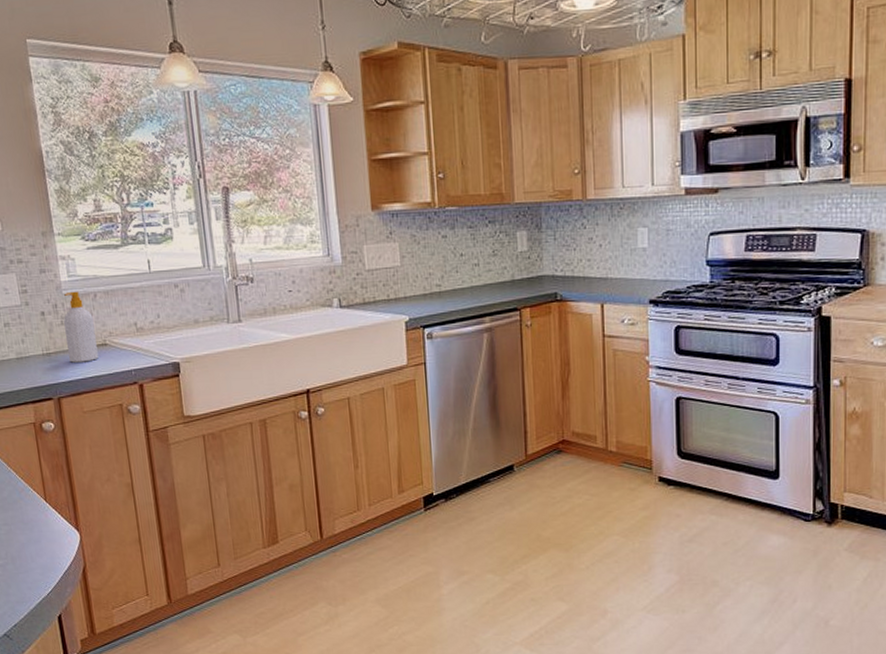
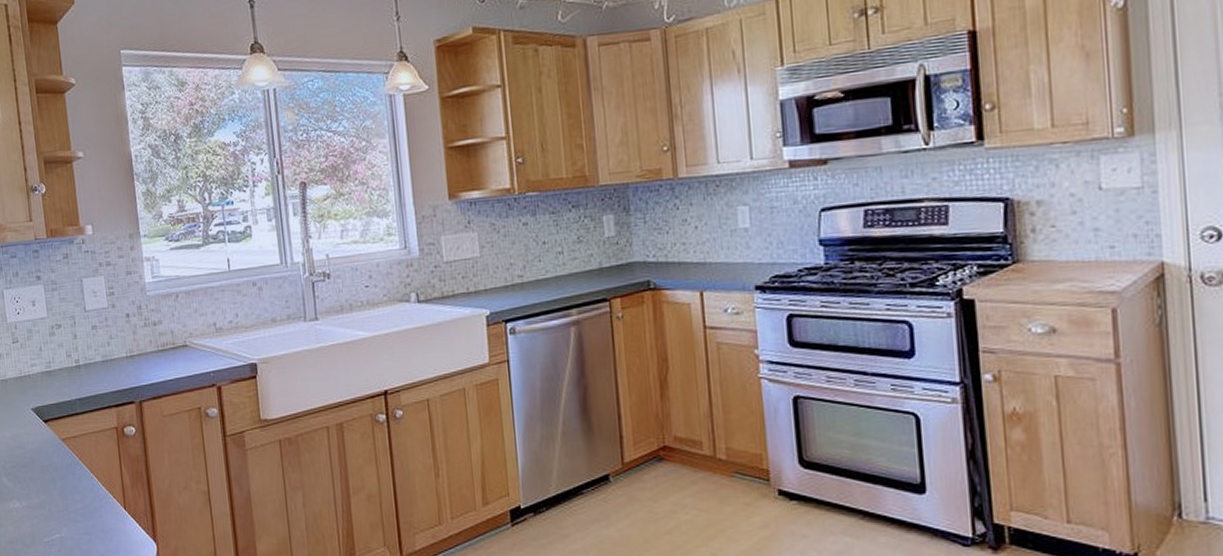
soap bottle: present [64,291,99,363] -> none [147,292,179,365]

